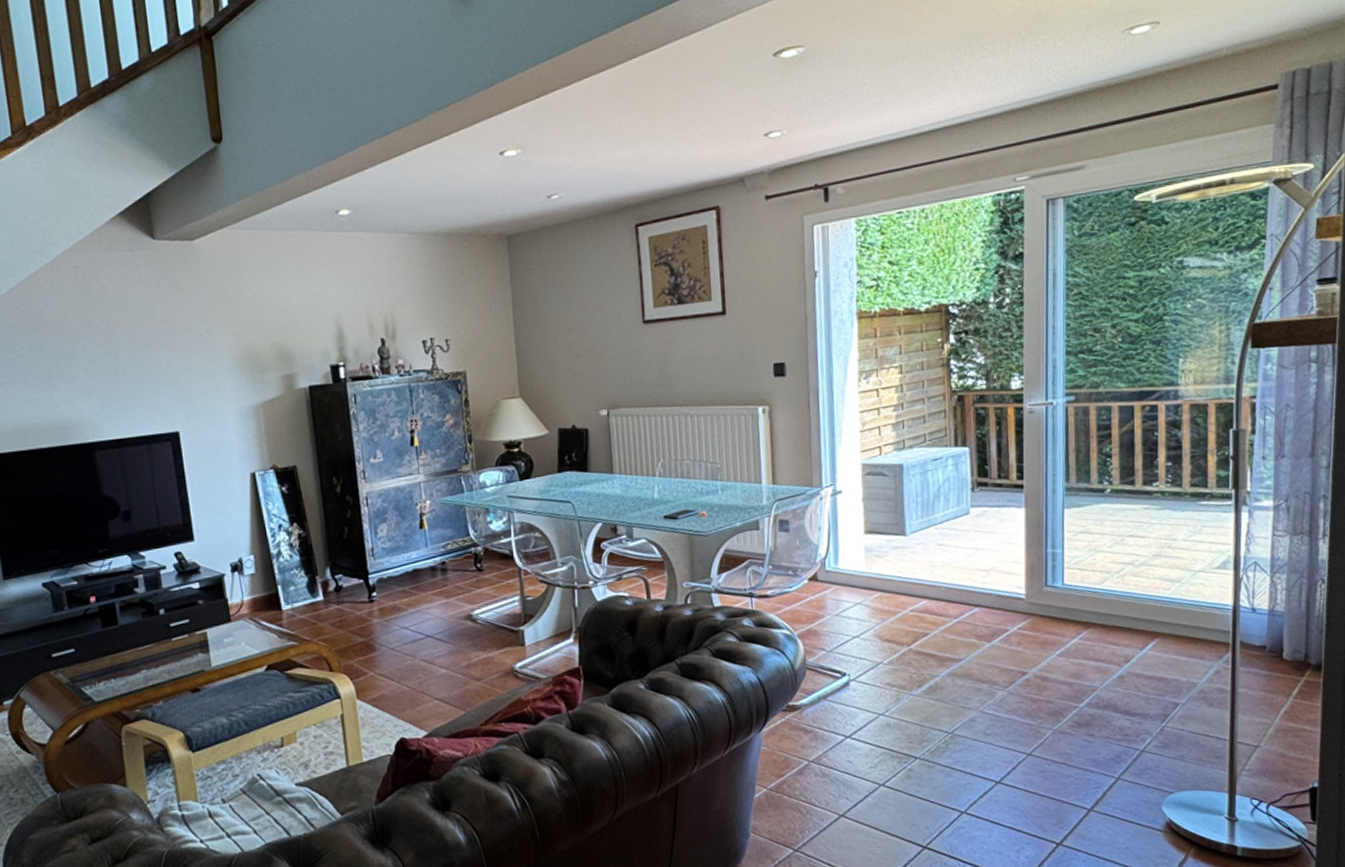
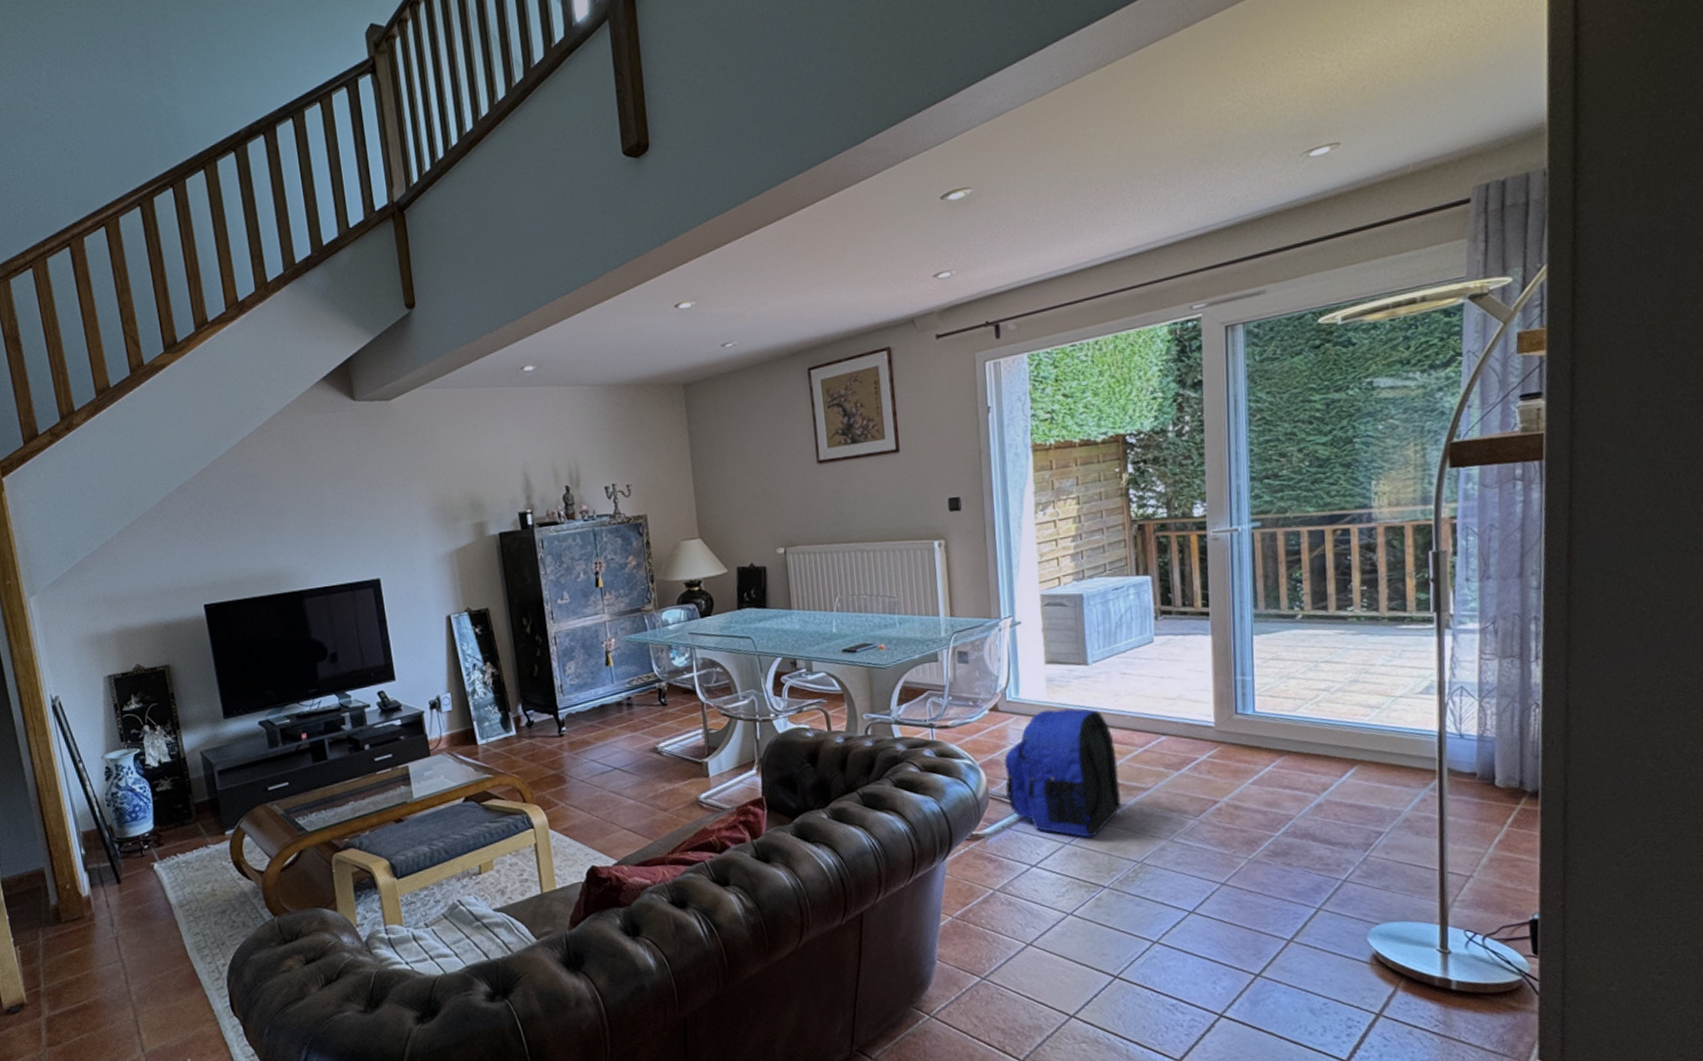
backpack: none [821,579,935,709] -> present [1003,708,1122,838]

